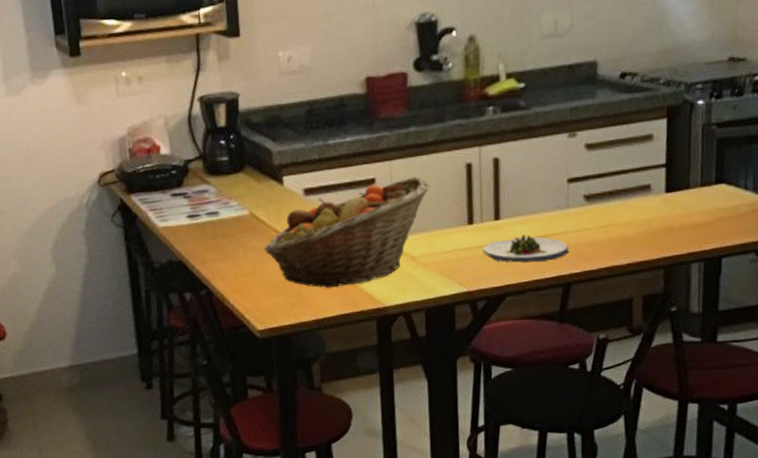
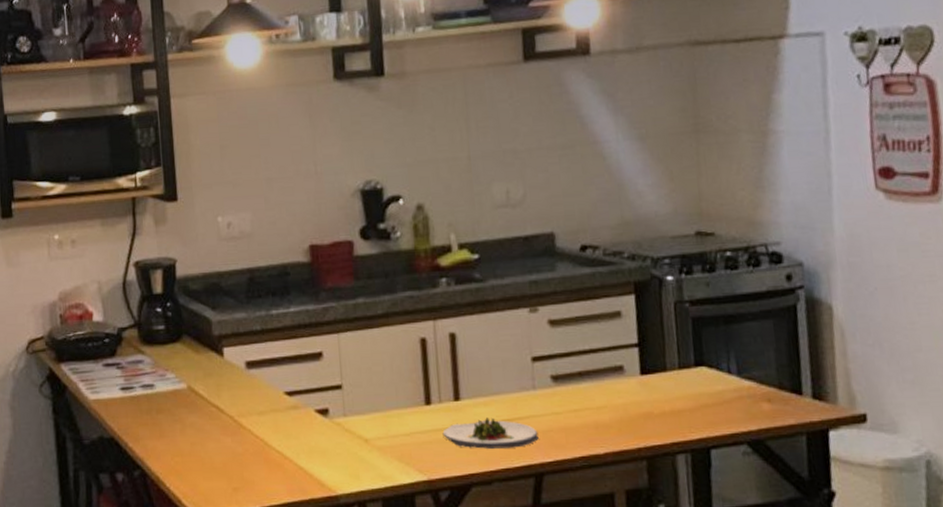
fruit basket: present [264,176,430,289] -> none [203,351,382,473]

